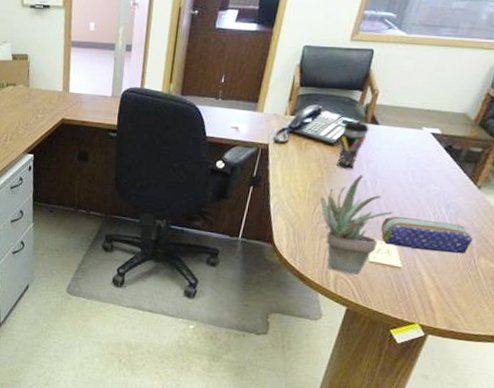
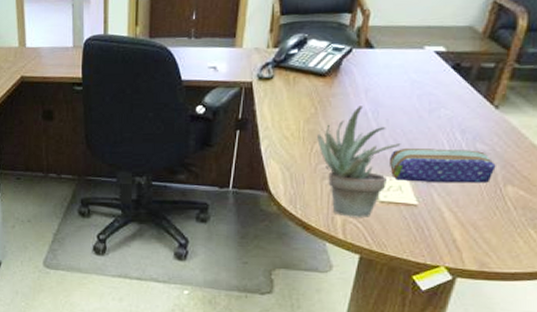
pen holder: present [337,137,364,170] -> none [331,63,359,102]
coffee cup: present [340,121,369,156] -> none [332,47,364,86]

